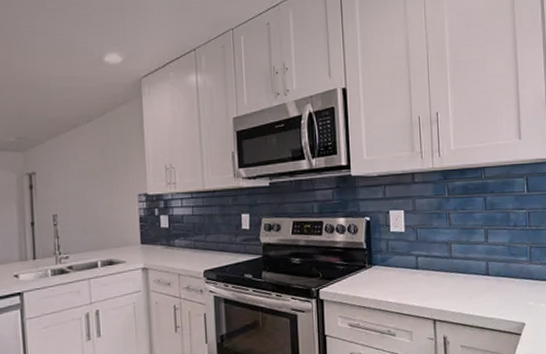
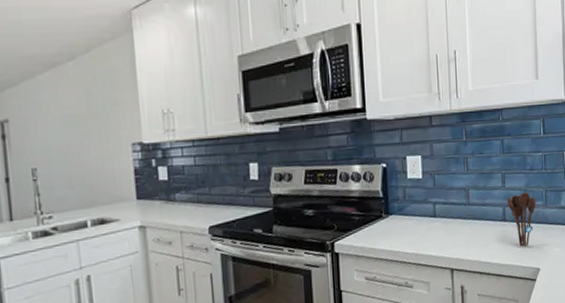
utensil holder: none [490,248,520,301] -> present [507,192,536,247]

